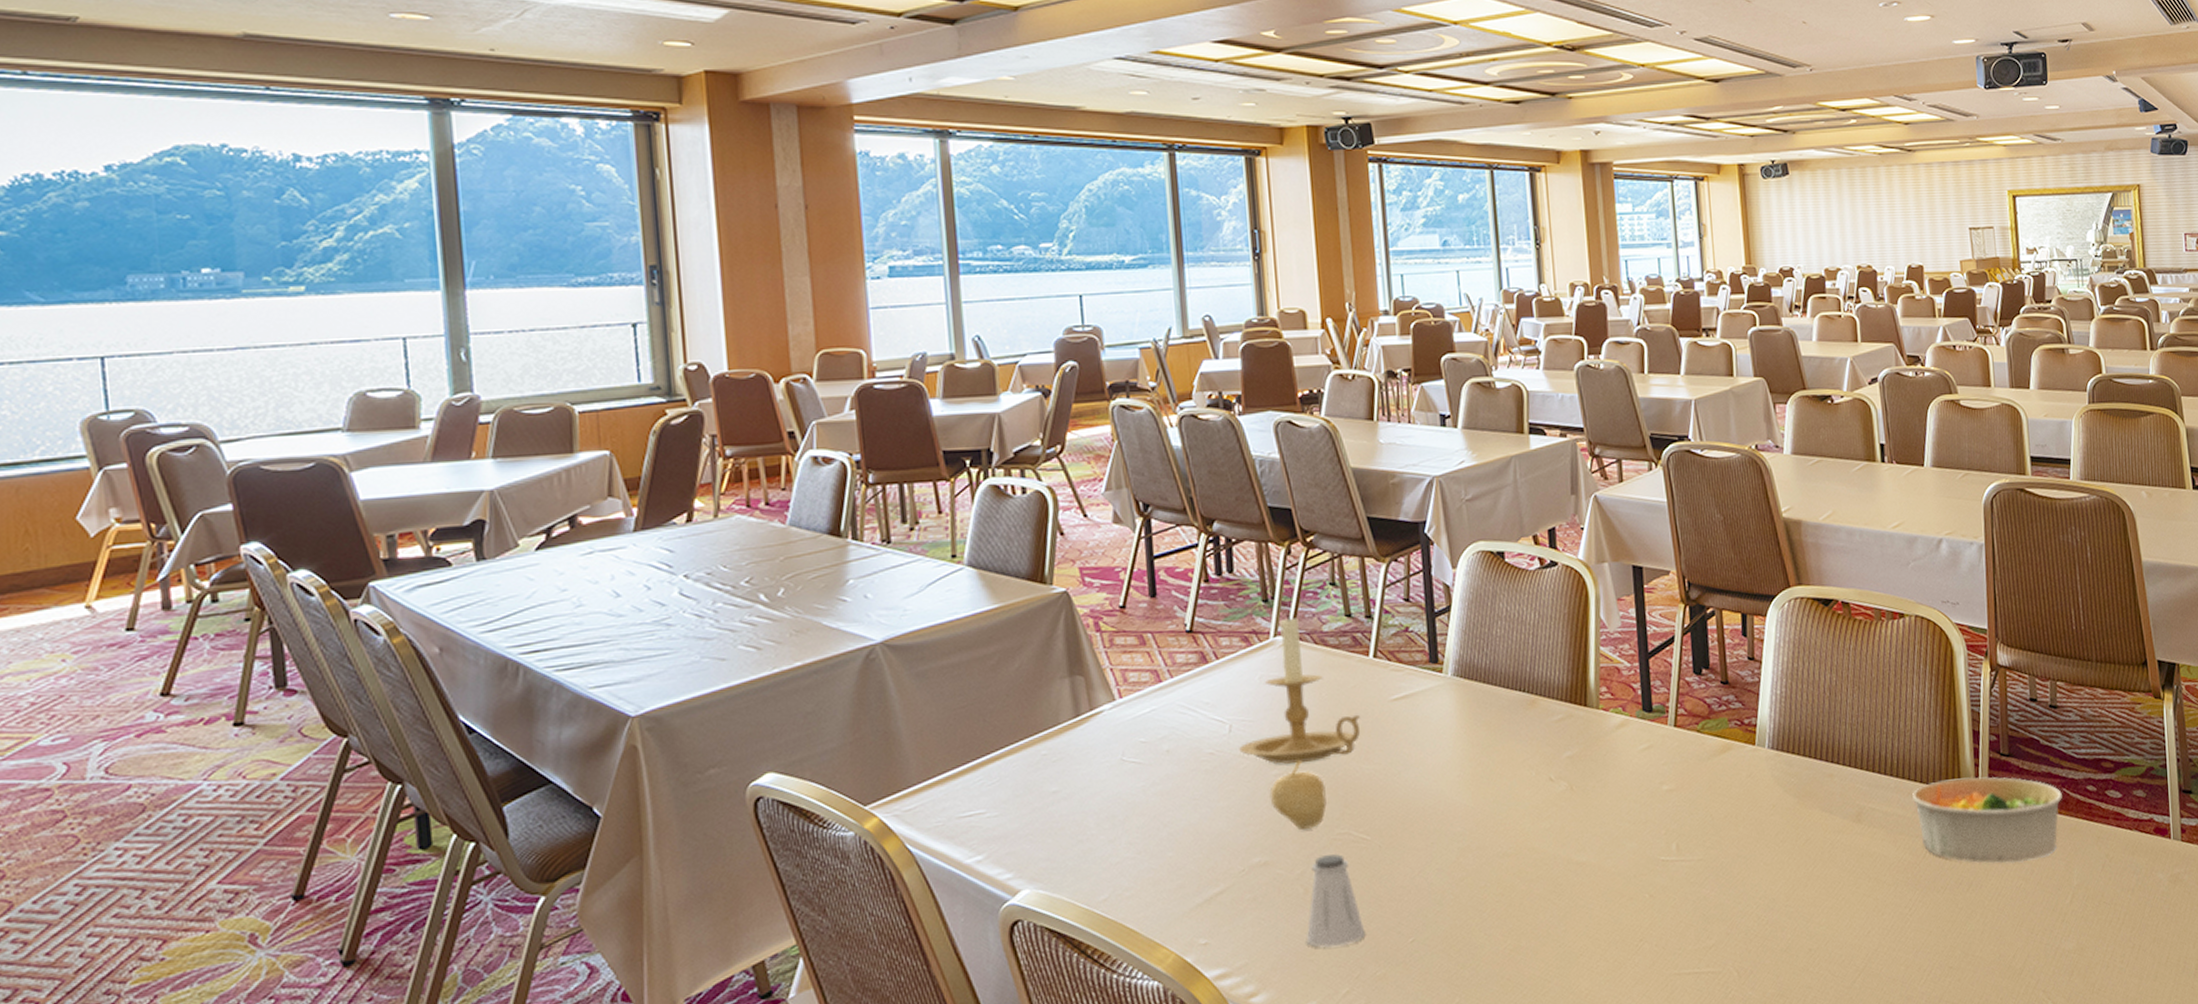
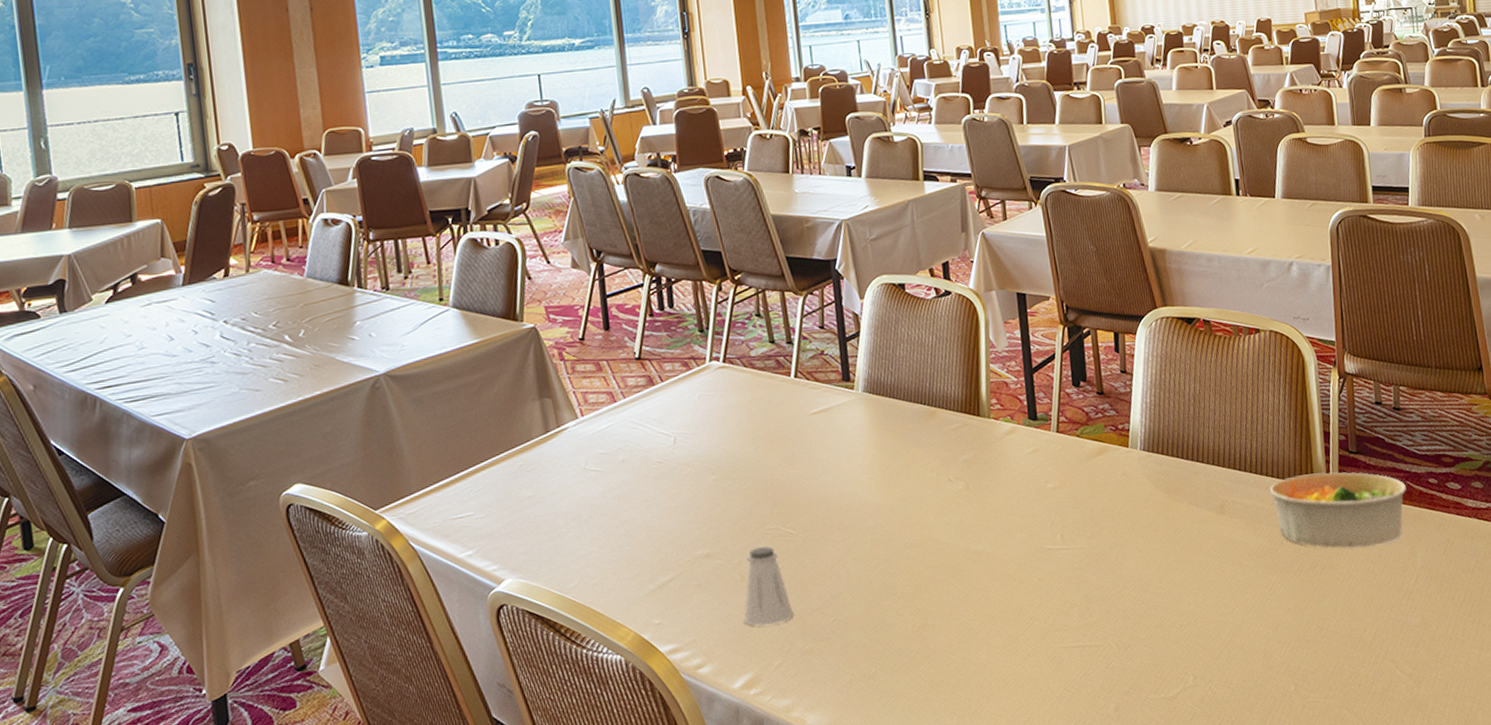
candle holder: present [1239,612,1360,764] -> none [683,340,785,470]
fruit: present [1269,759,1327,829] -> none [709,466,758,526]

